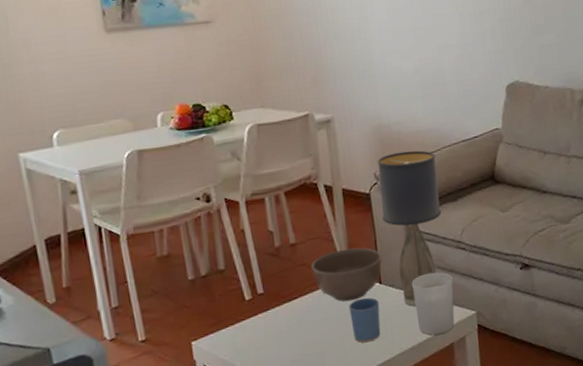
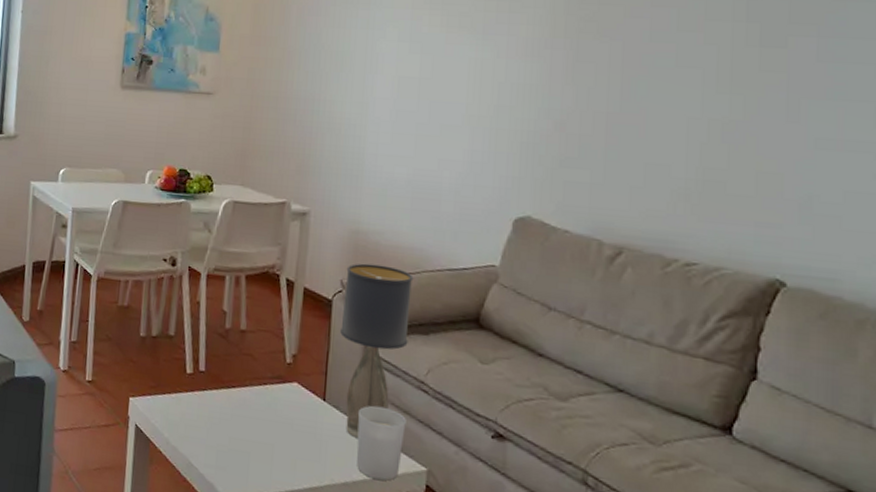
bowl: present [311,247,382,302] -> none [256,350,332,409]
mug: present [349,297,381,343] -> none [284,409,318,460]

